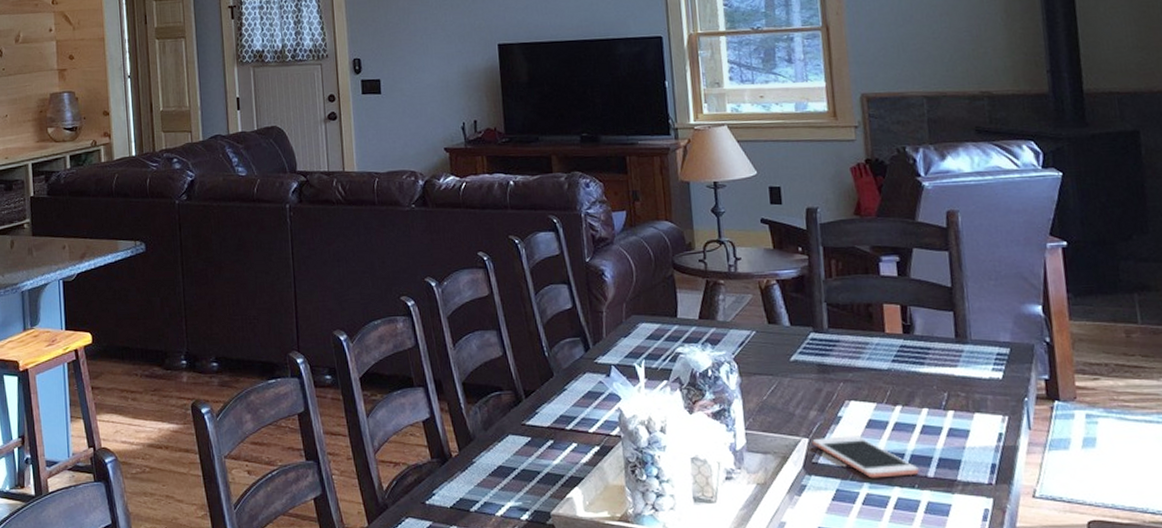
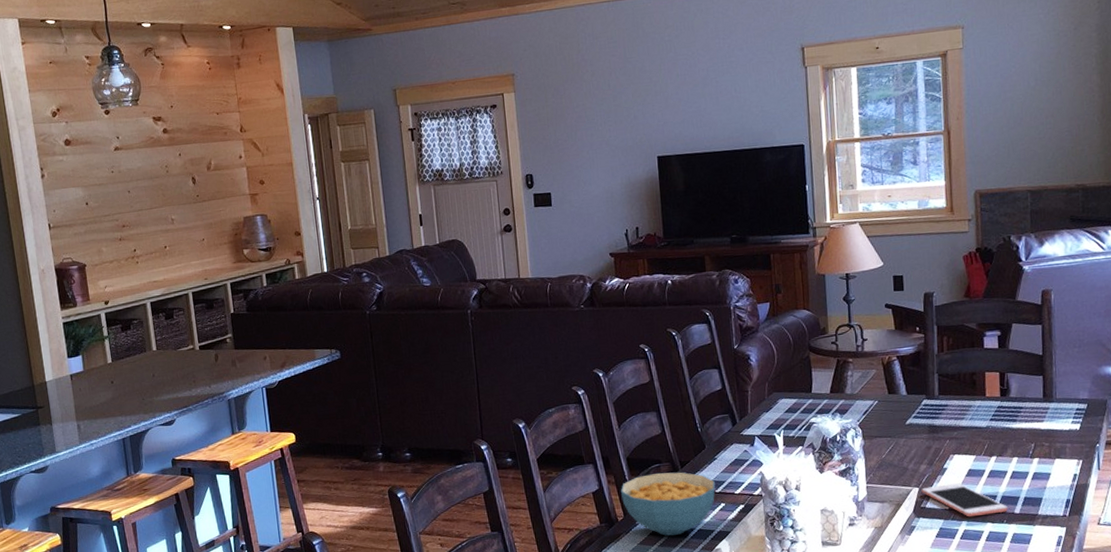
cereal bowl: none [455,402,566,479] -> present [621,472,715,536]

